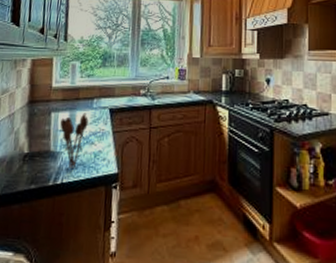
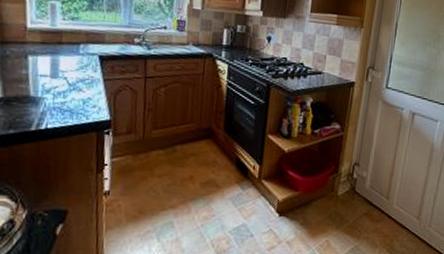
utensil holder: present [60,113,89,170] -> none [40,58,75,116]

